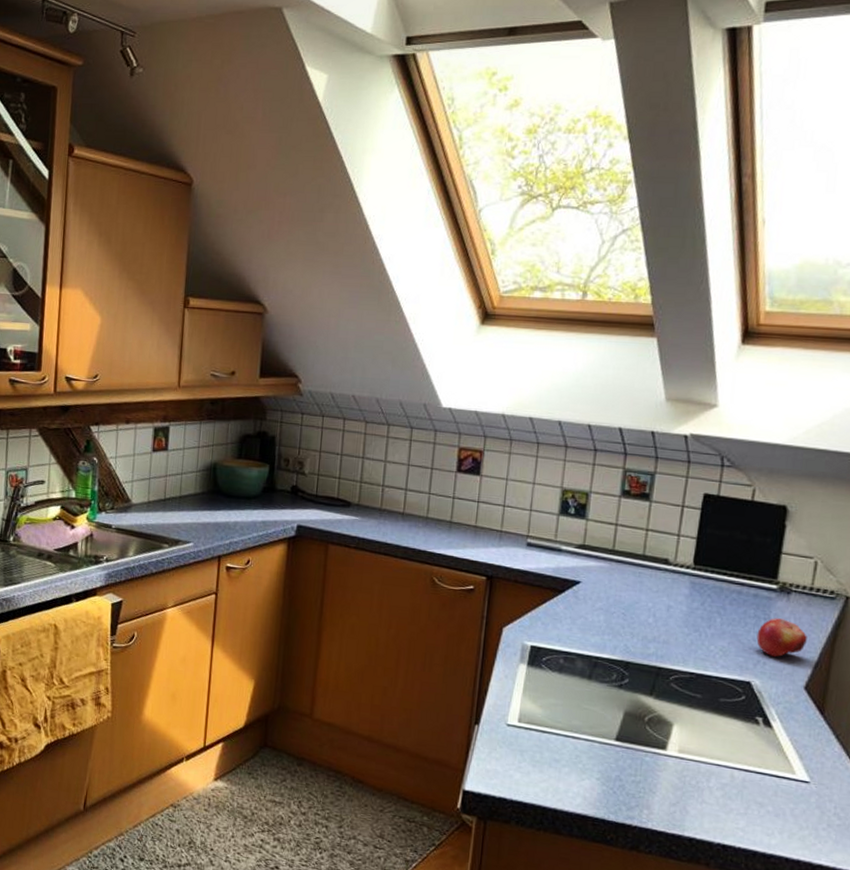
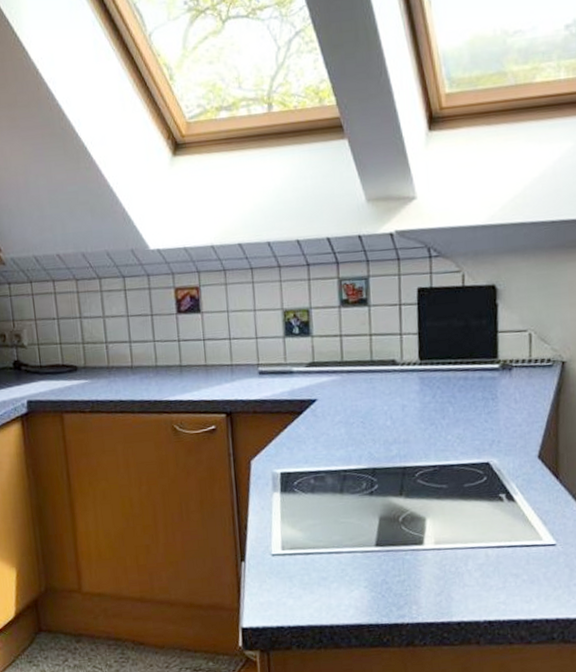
fruit: present [756,618,807,658] -> none [488,395,534,434]

